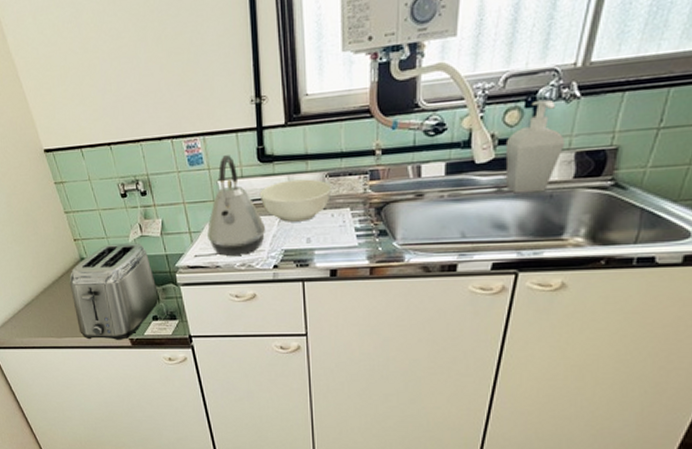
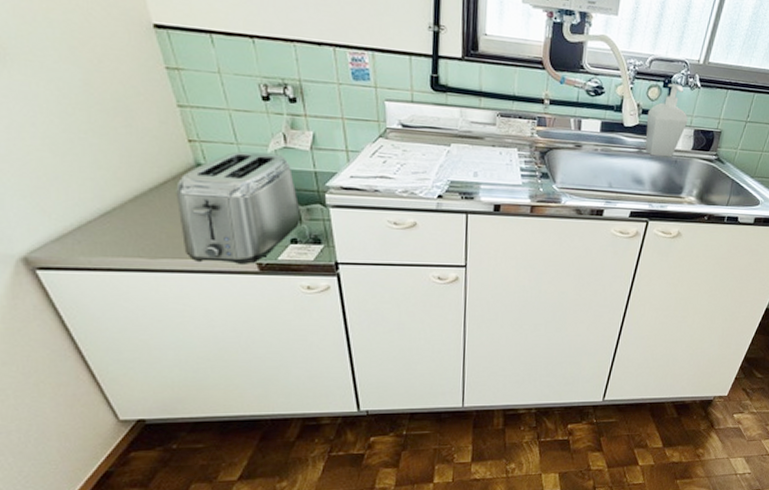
kettle: present [207,155,265,256] -> none [368,76,432,182]
bowl: present [259,179,332,222] -> none [429,113,502,156]

